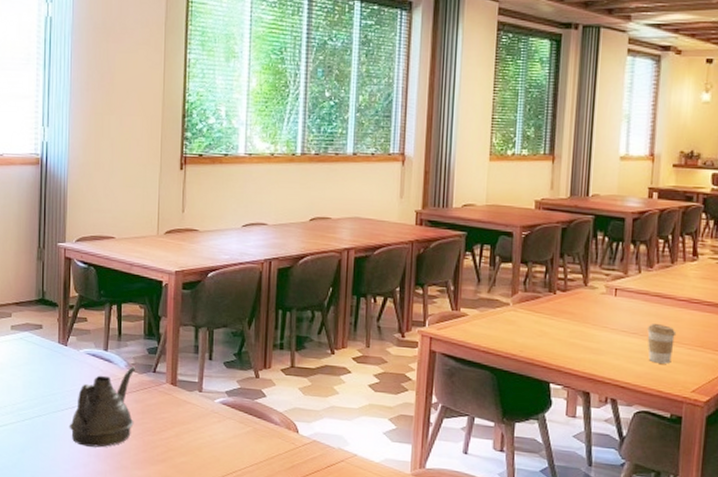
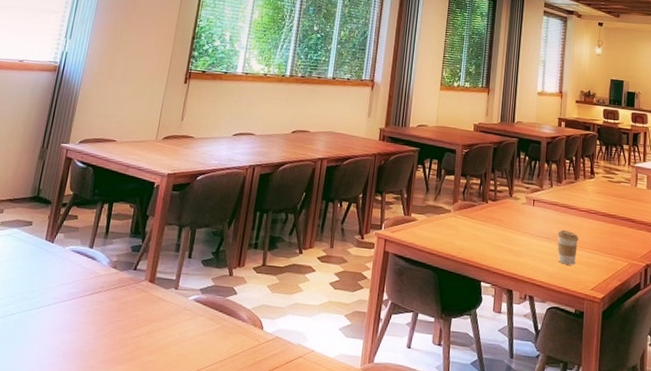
teapot: present [69,366,135,448] -> none [41,263,117,347]

